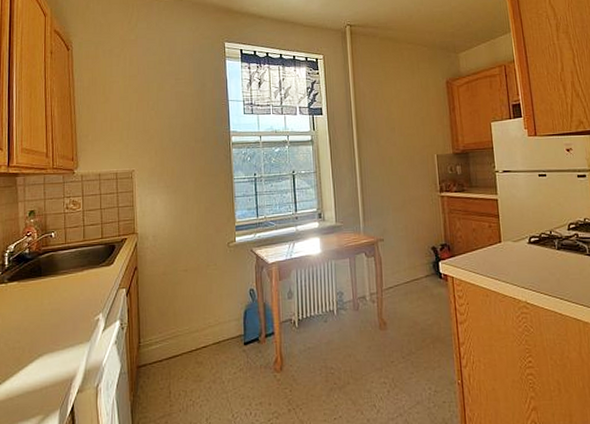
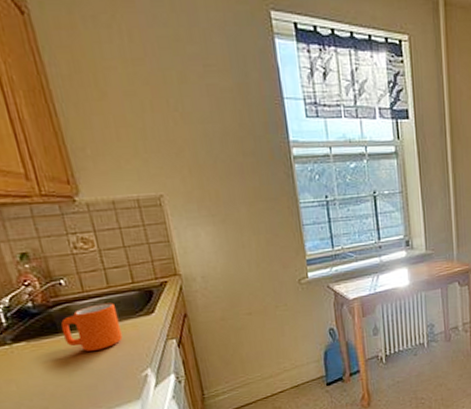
mug: none [44,254,86,294] -> present [60,303,123,351]

